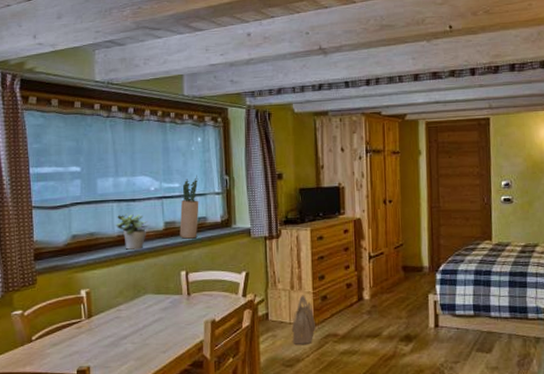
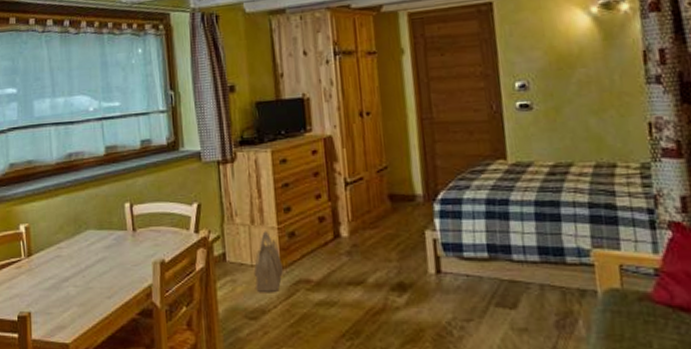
potted plant: present [115,212,149,251] -> none [53,137,89,180]
vase: present [179,175,199,239] -> none [121,91,142,166]

